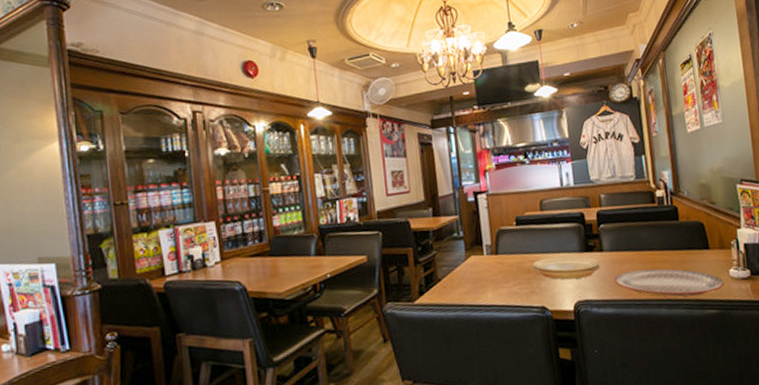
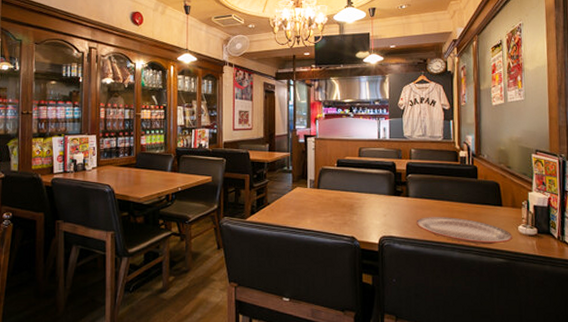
plate: present [532,255,601,280] -> none [347,196,405,217]

